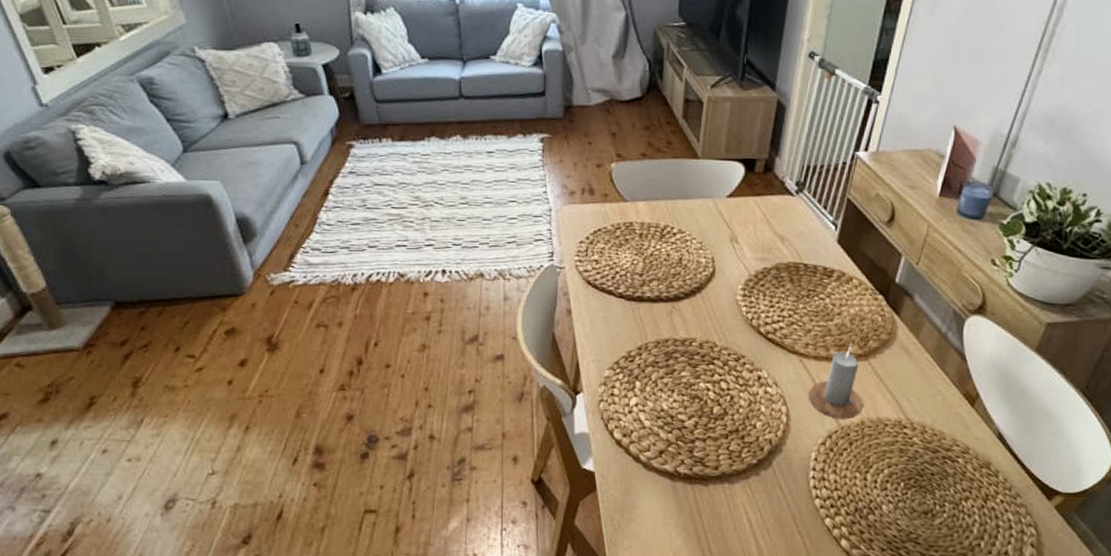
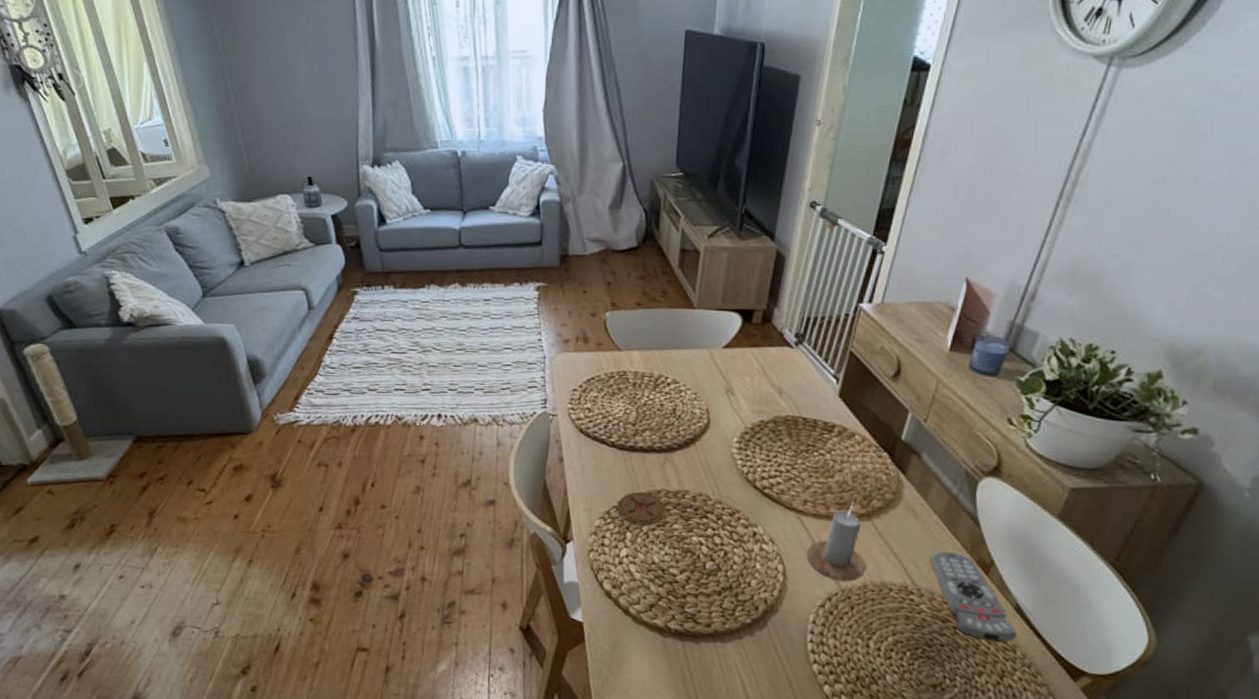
coaster: none [626,341,674,374] -> present [617,492,666,526]
remote control: none [922,386,999,469] -> present [930,551,1017,642]

